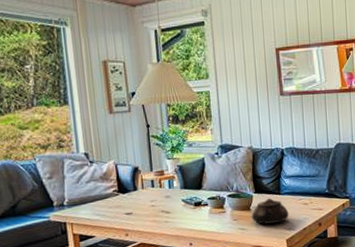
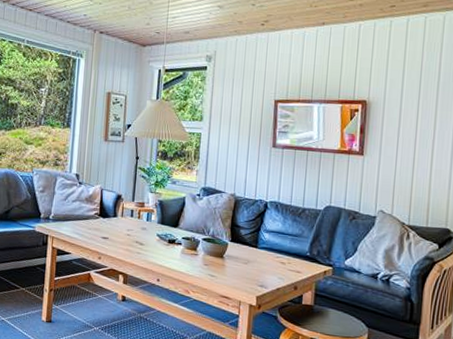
teapot: present [251,198,289,224] -> none [223,249,264,278]

